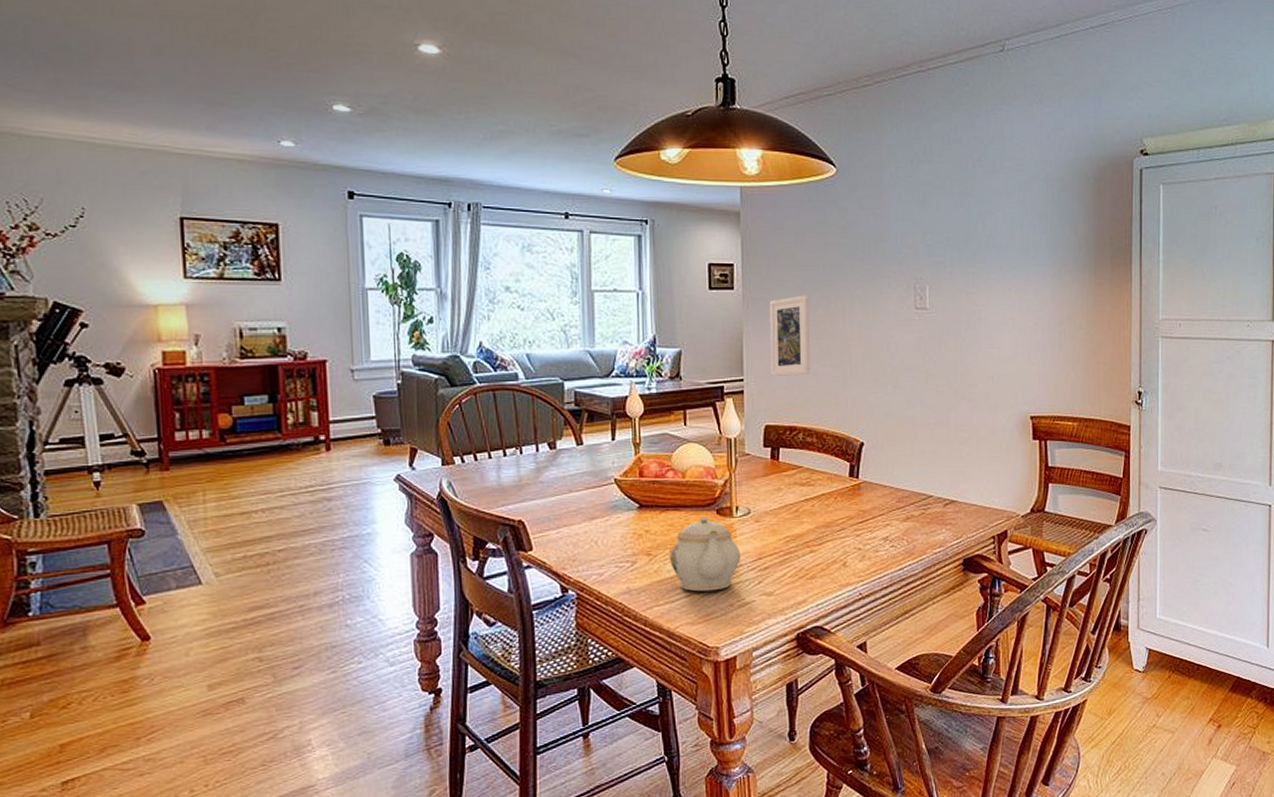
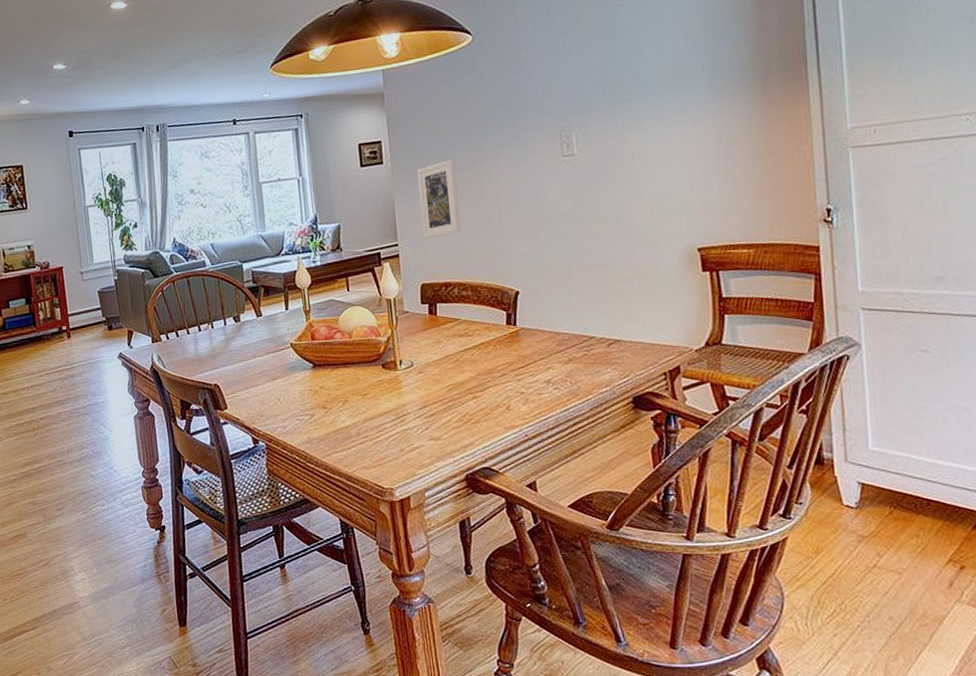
teapot: present [670,516,740,592] -> none [343,371,407,439]

